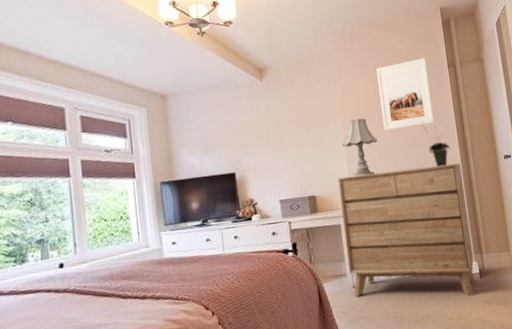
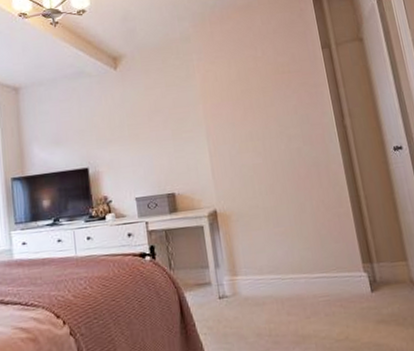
dresser: present [337,163,475,297] -> none [199,156,365,314]
table lamp: present [342,118,378,177] -> none [203,107,243,172]
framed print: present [376,58,434,132] -> none [240,39,308,121]
potted plant: present [423,125,451,167] -> none [295,113,329,160]

